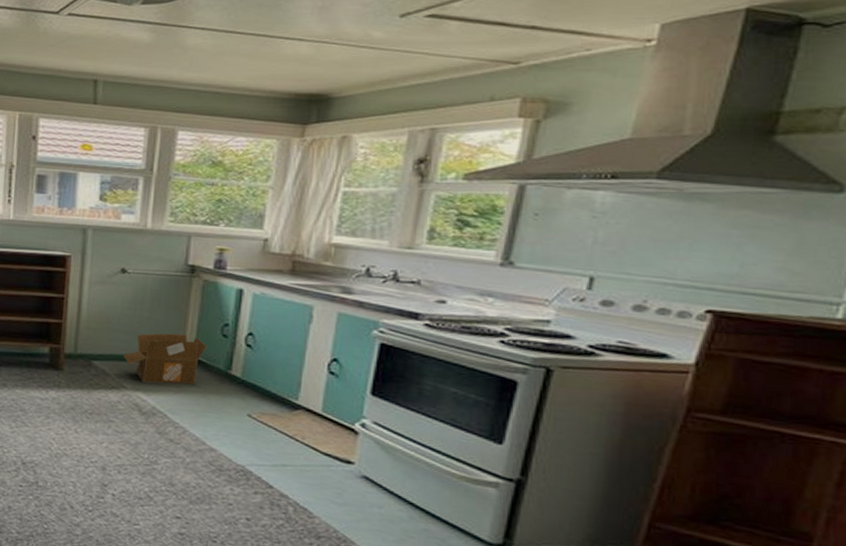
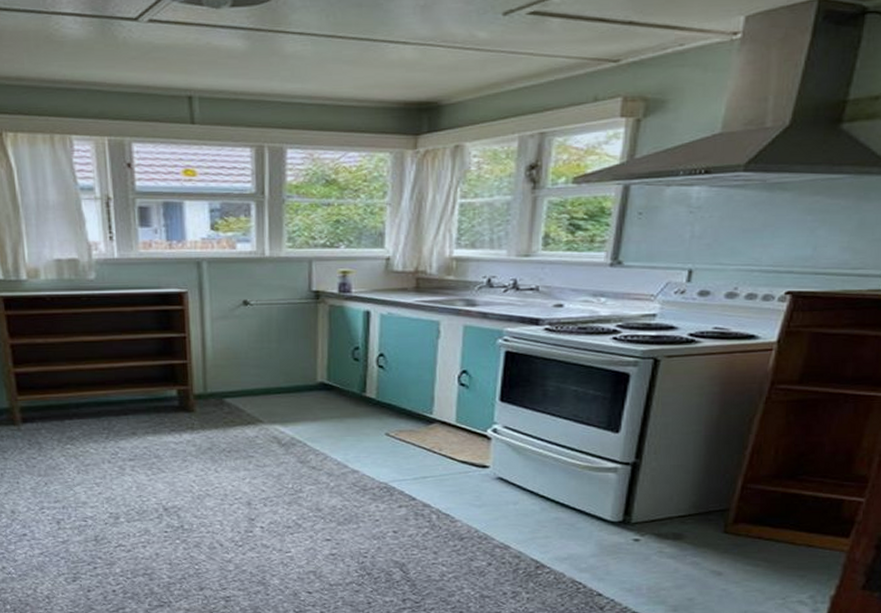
cardboard box: present [122,333,208,385] -> none [255,362,340,414]

